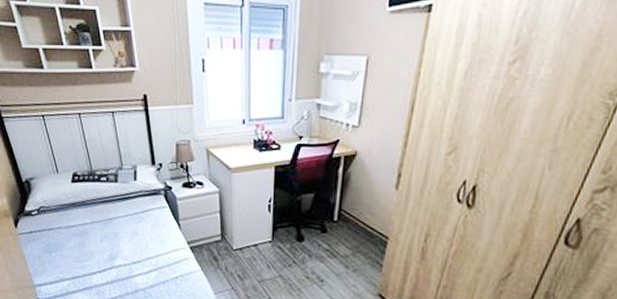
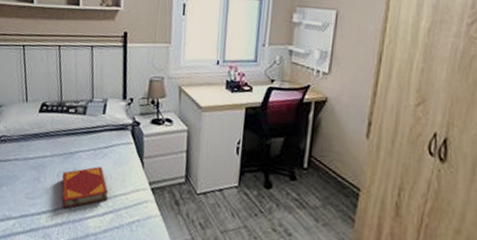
hardback book: none [104,229,150,269] -> present [61,166,109,209]

